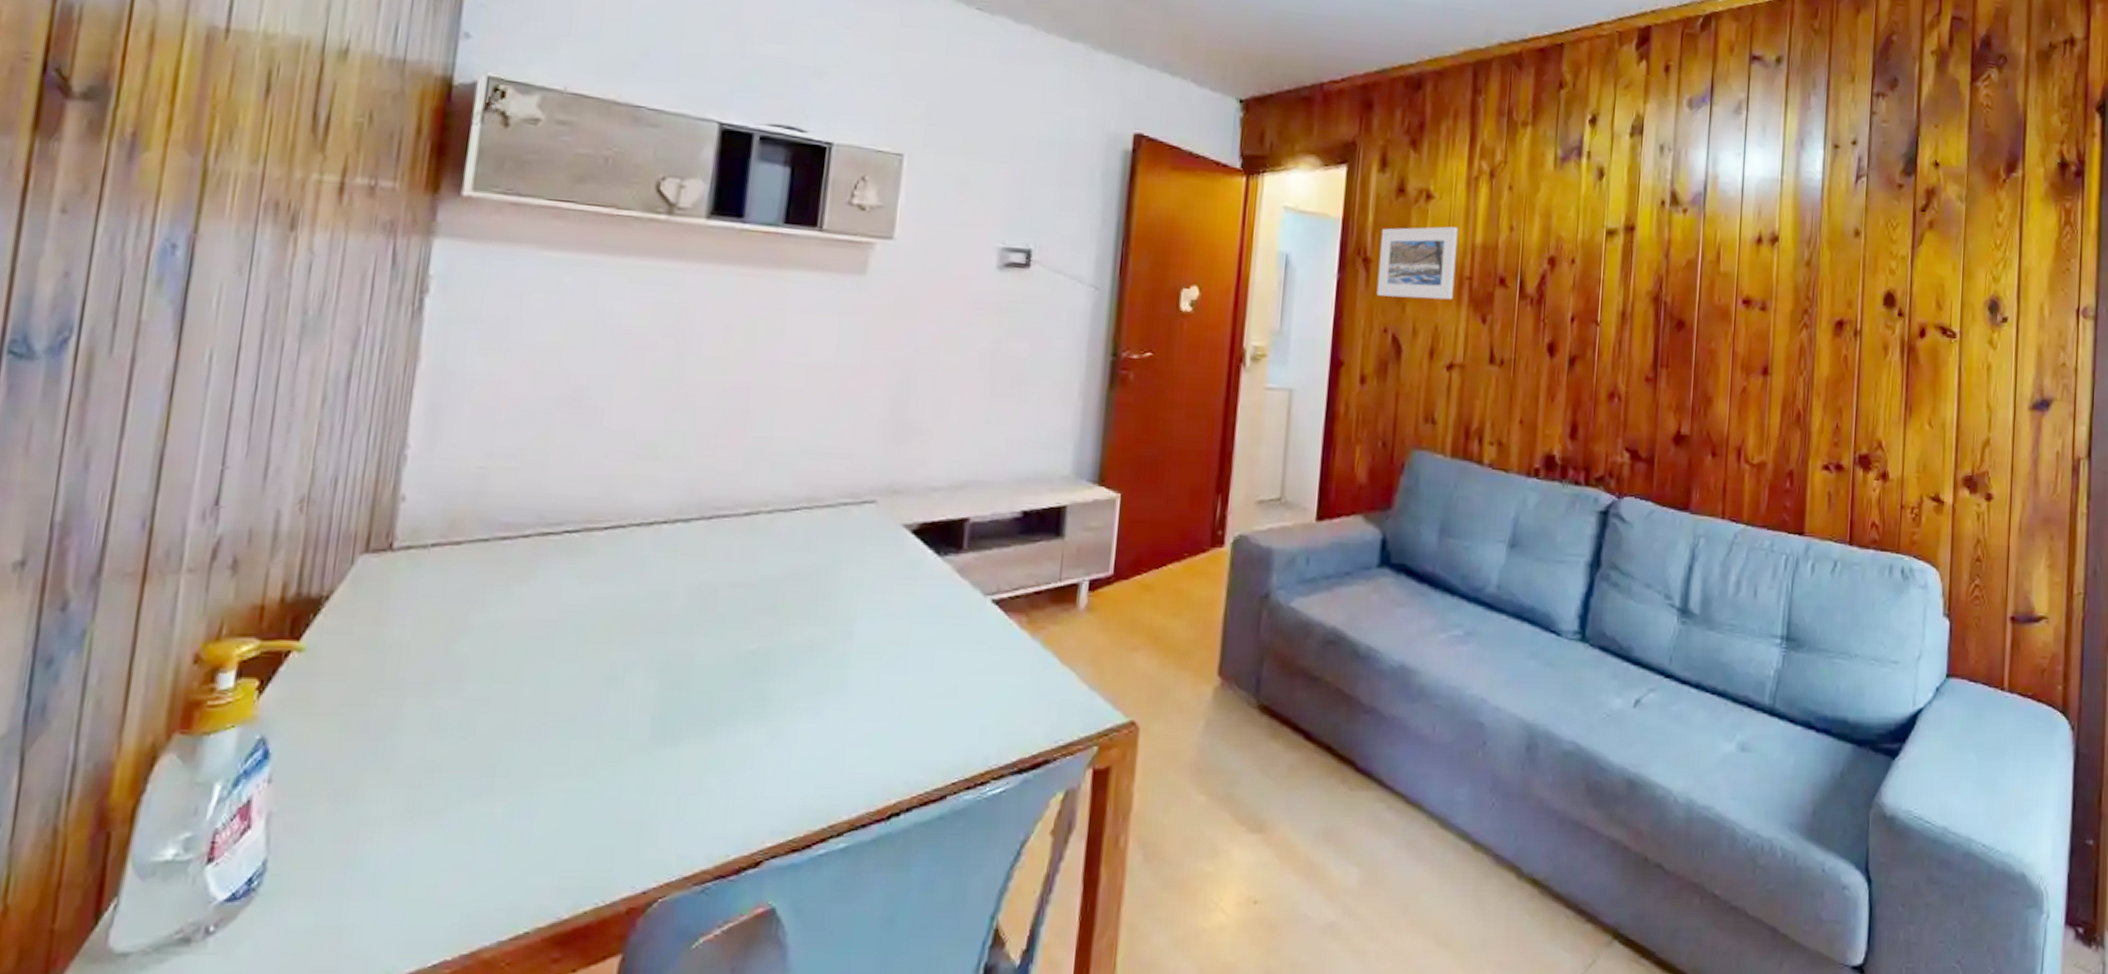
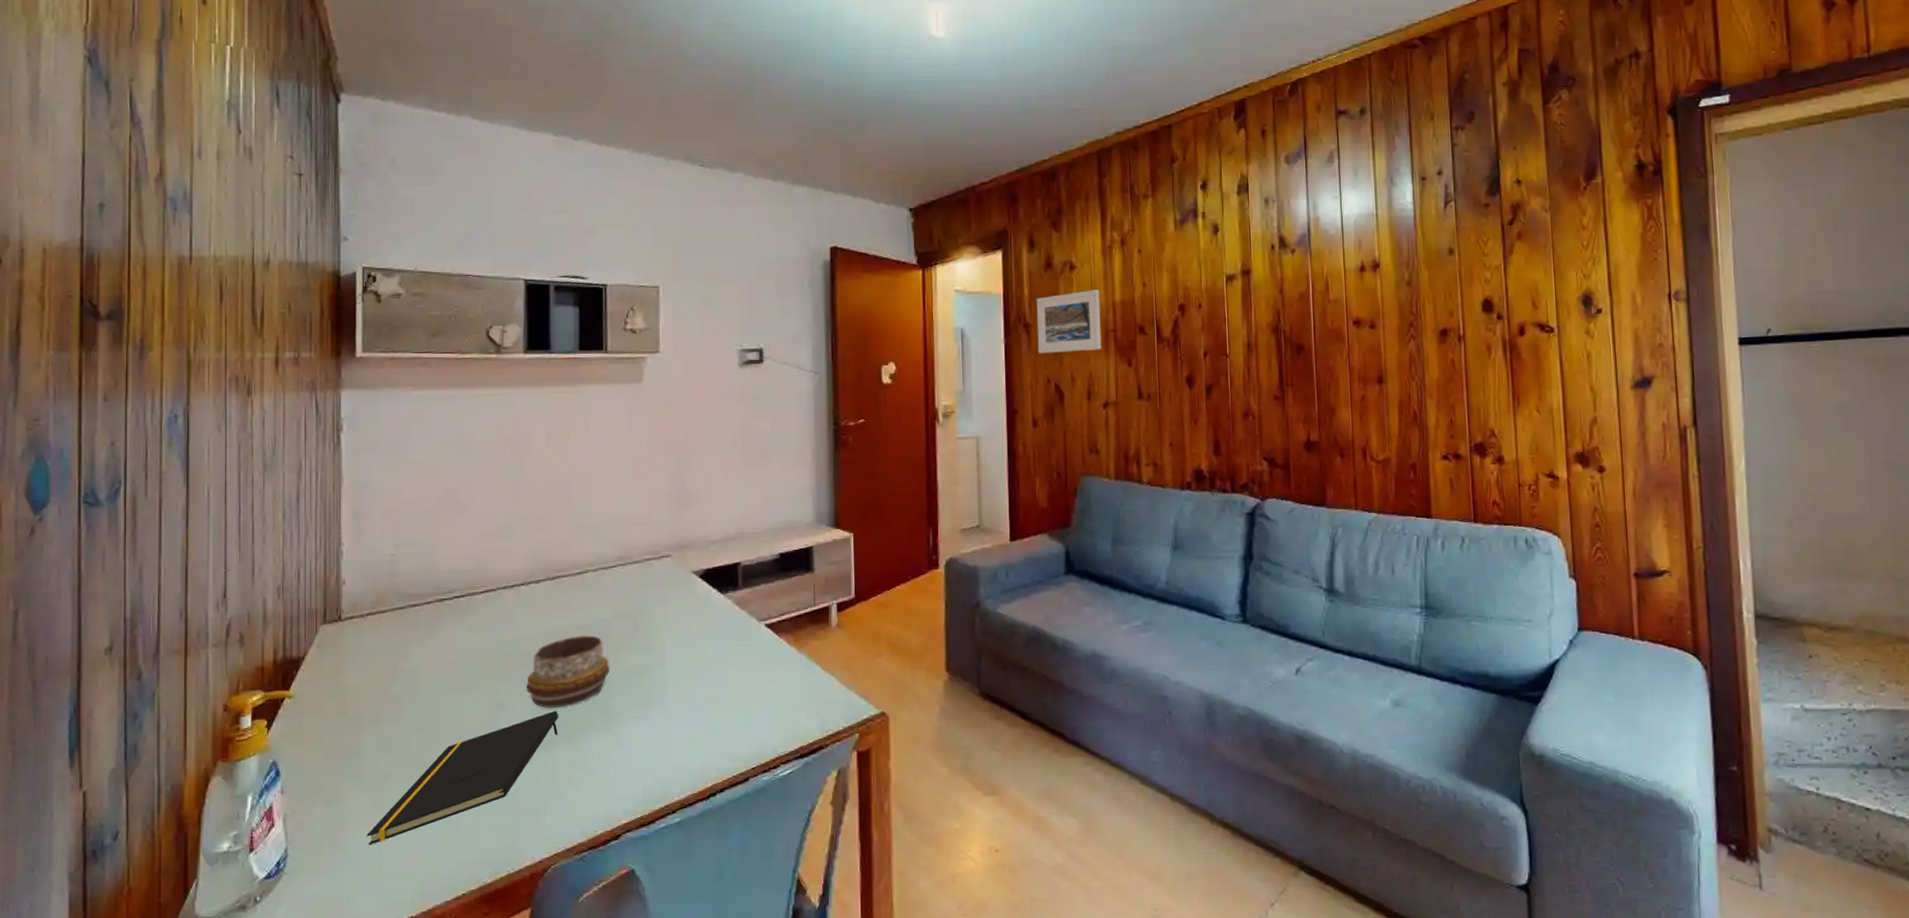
notepad: none [391,693,694,861] -> present [367,711,558,846]
decorative bowl: none [653,595,775,690] -> present [526,635,609,709]

